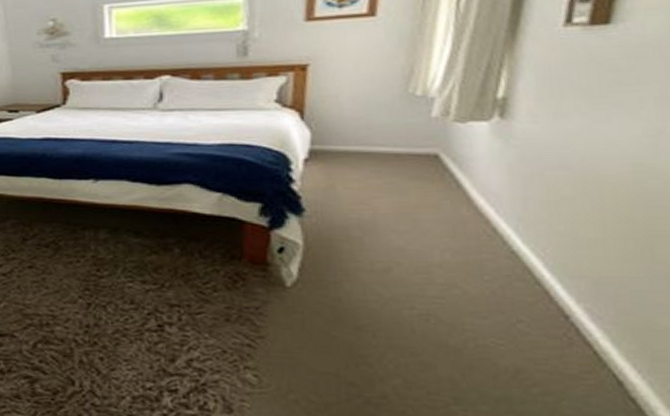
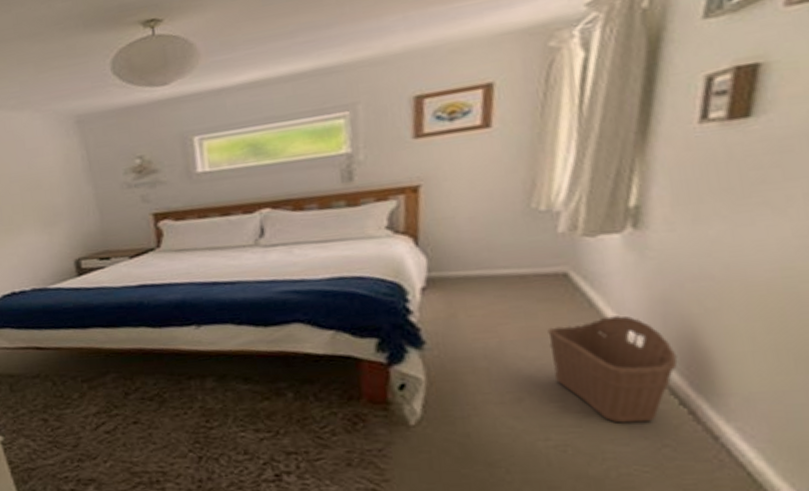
wicker basket: none [417,197,535,298] -> present [547,315,678,423]

